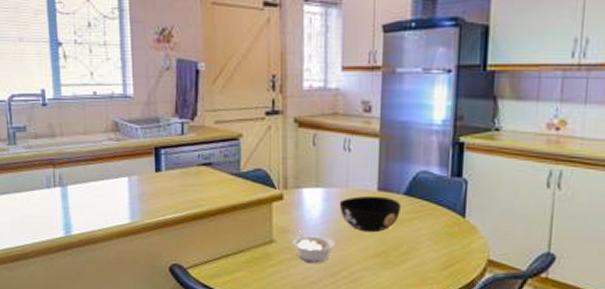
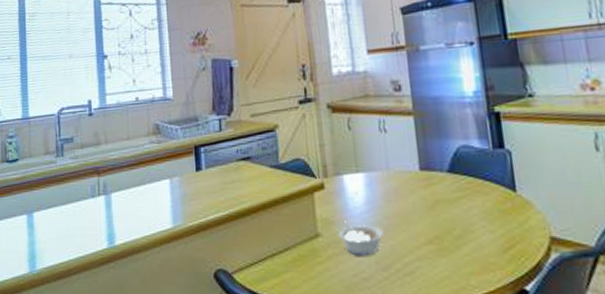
bowl: present [339,195,402,233] -> none [382,176,448,217]

